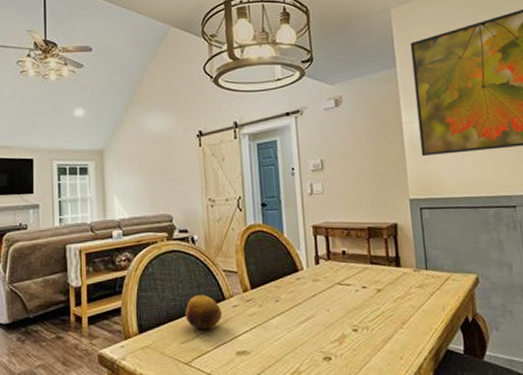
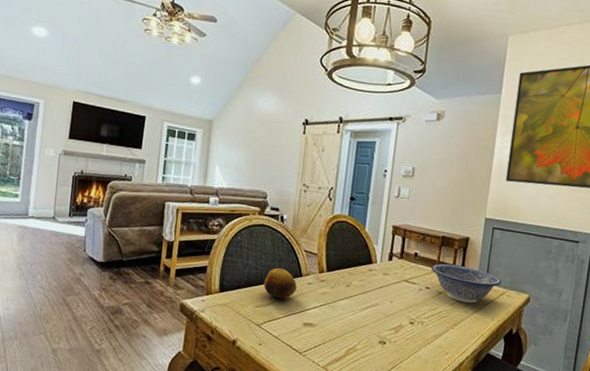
decorative bowl: none [363,255,444,297] -> present [431,263,502,304]

